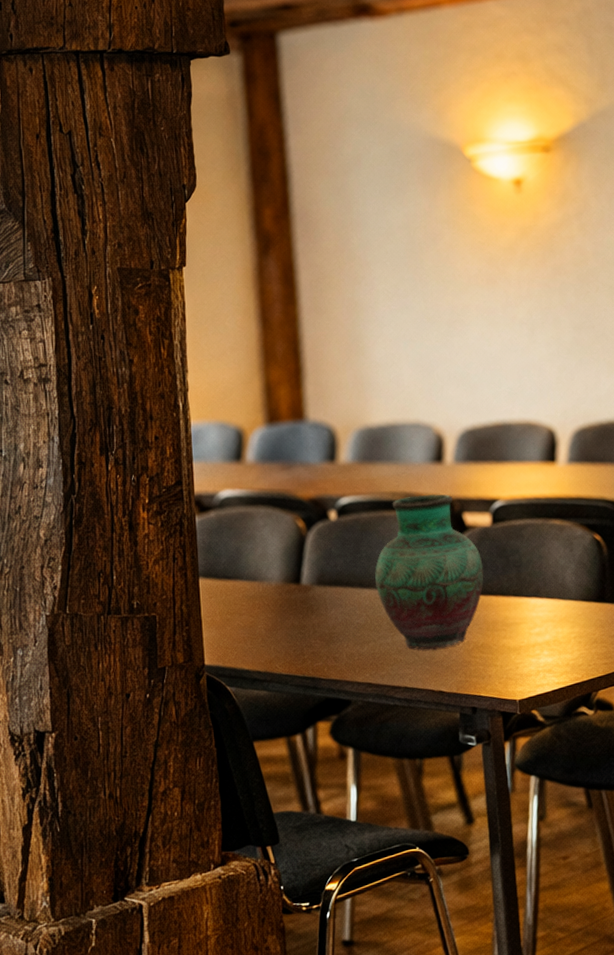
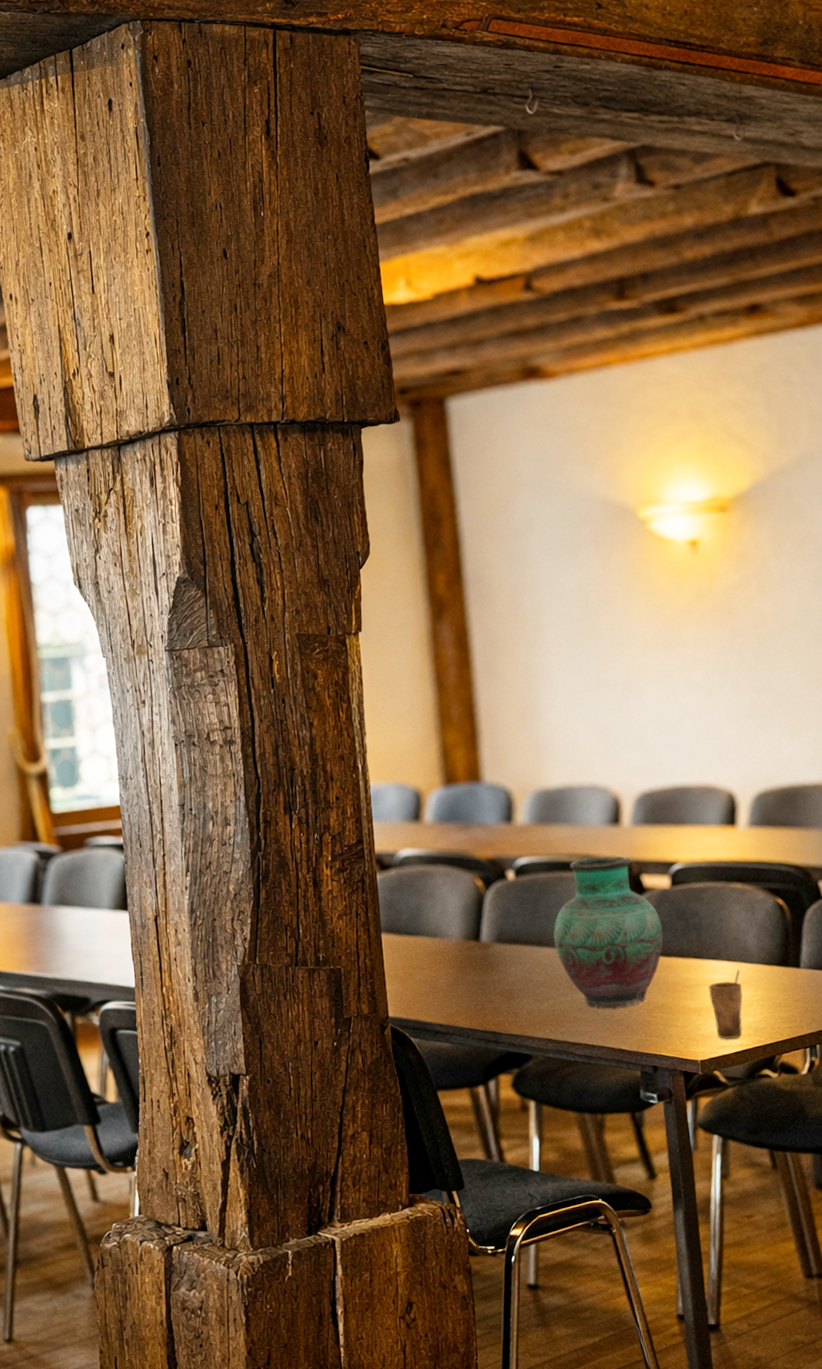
cup: none [527,607,561,678] -> present [708,970,743,1039]

